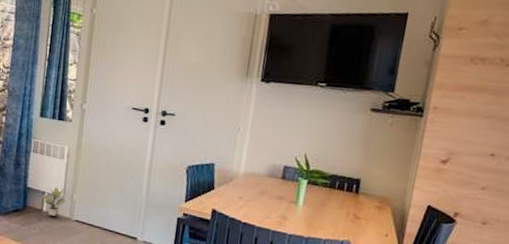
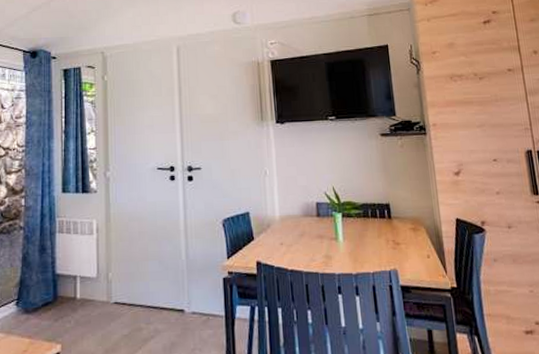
potted plant: present [42,186,65,217] -> none [75,266,100,304]

